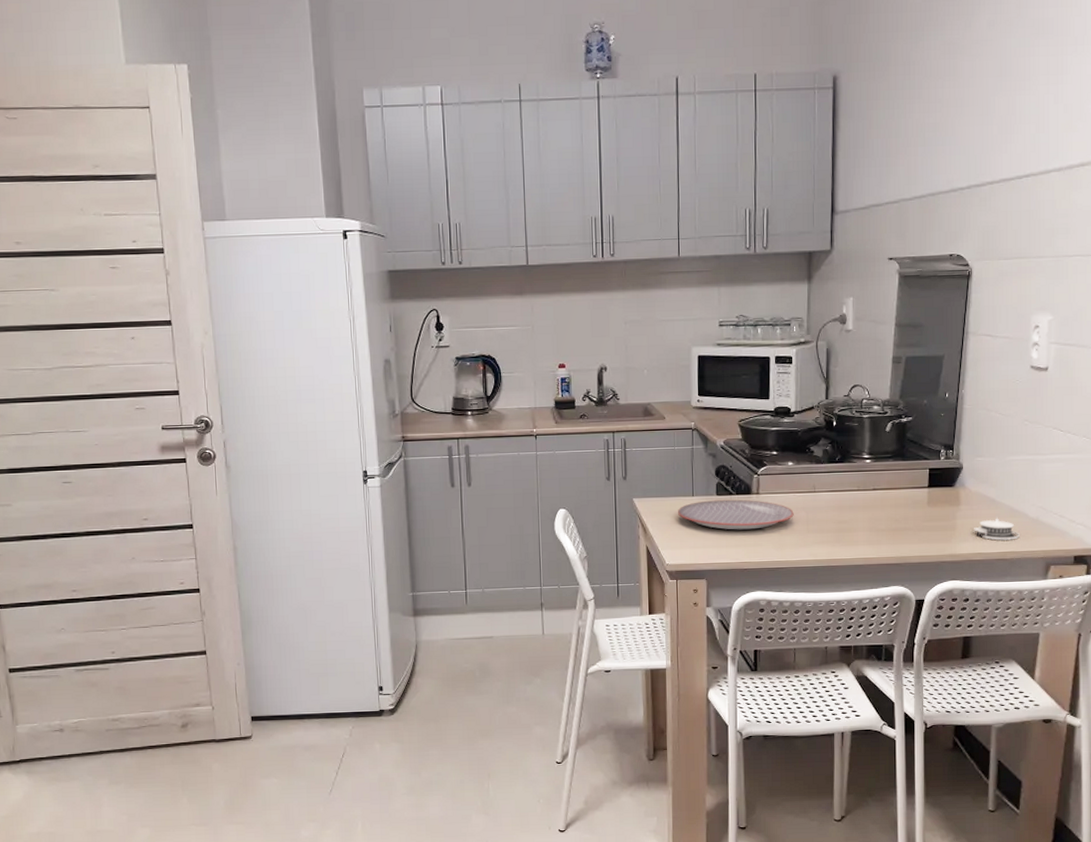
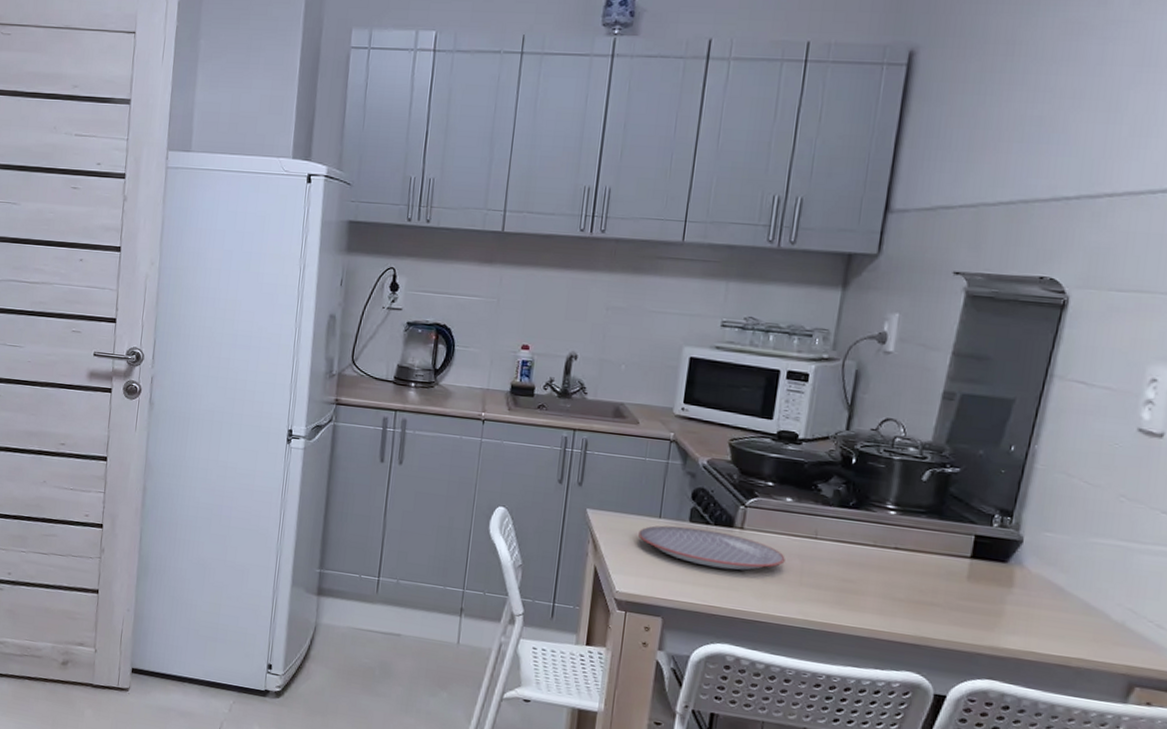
architectural model: present [973,517,1020,540] -> none [1026,611,1094,644]

